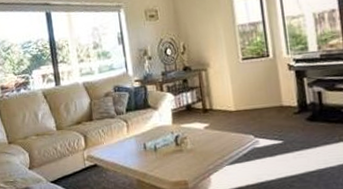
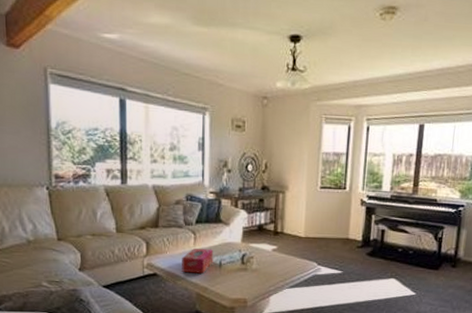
tissue box: none [118,135,148,161] -> present [182,249,214,274]

